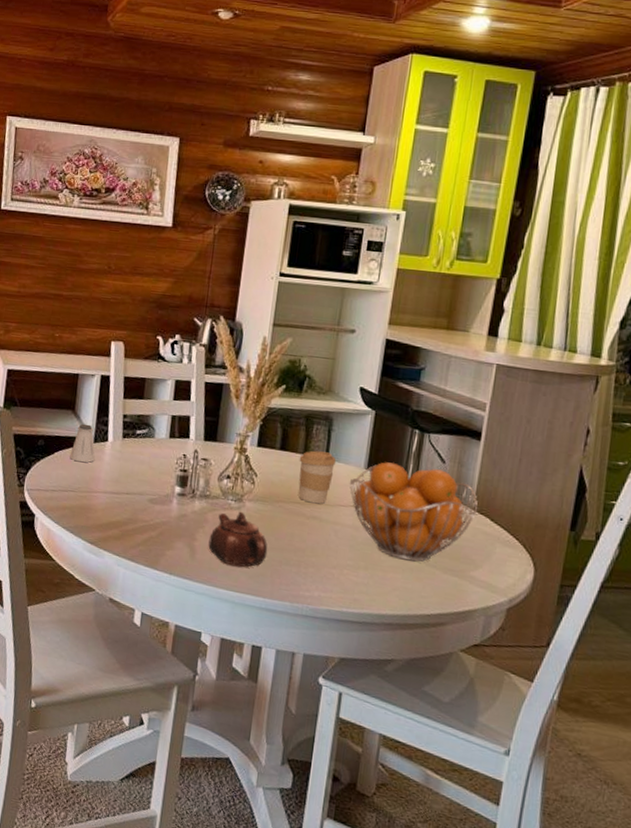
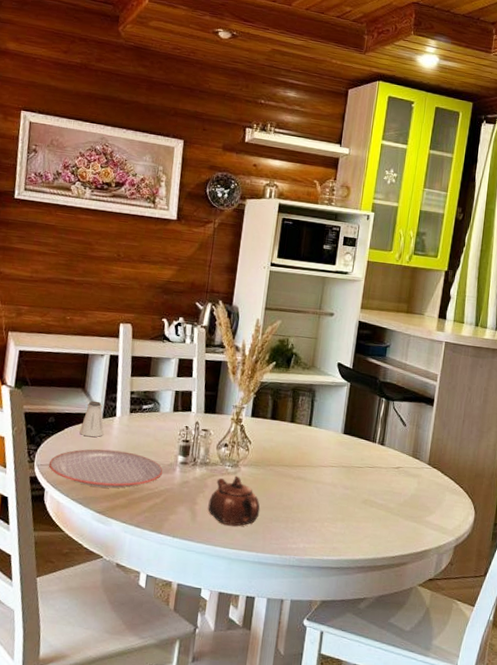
plate: none [38,475,159,518] -> present [48,449,163,489]
coffee cup: present [298,450,337,504] -> none [286,419,318,466]
fruit basket: present [349,462,478,562] -> none [329,427,432,512]

